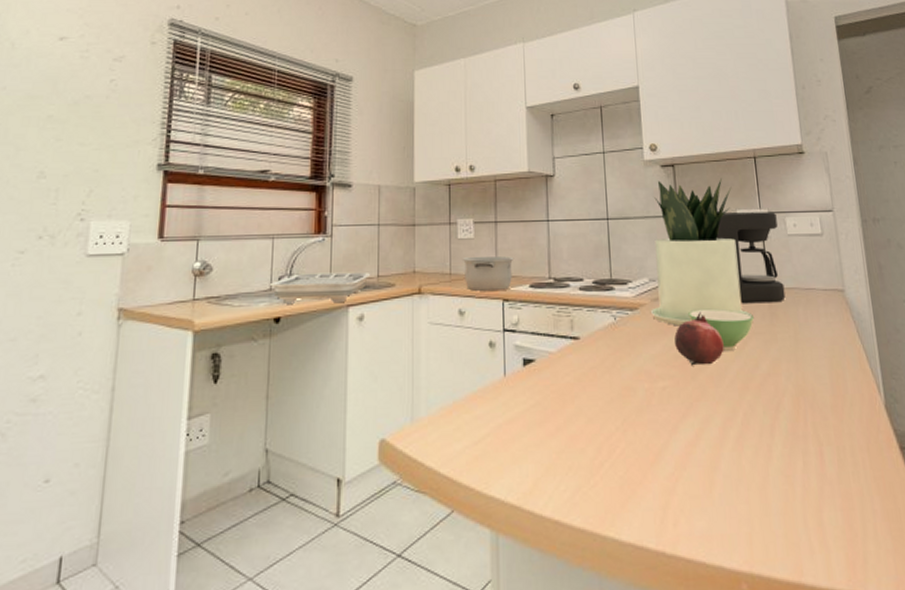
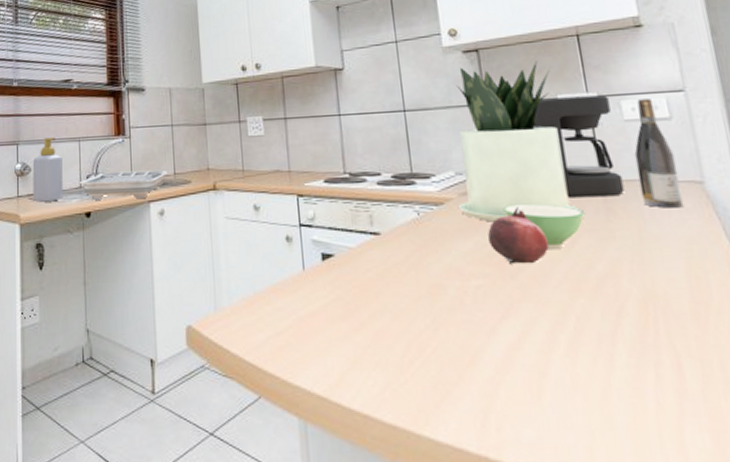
soap bottle: none [212,233,251,306] -> present [32,137,63,202]
cooking pot: present [463,256,514,291] -> none [255,152,307,187]
wine bottle: none [794,217,829,313] -> present [634,99,684,208]

